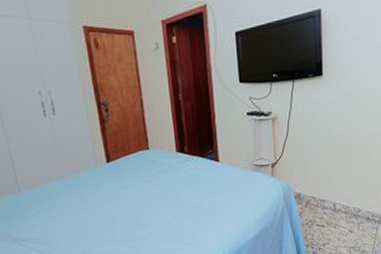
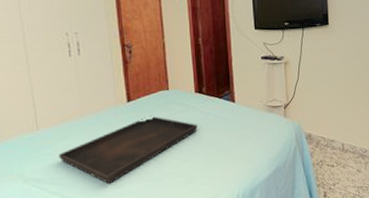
serving tray: none [42,176,180,244] -> present [58,115,198,184]

